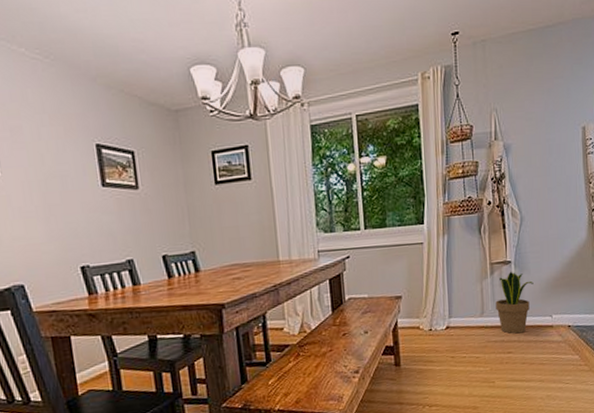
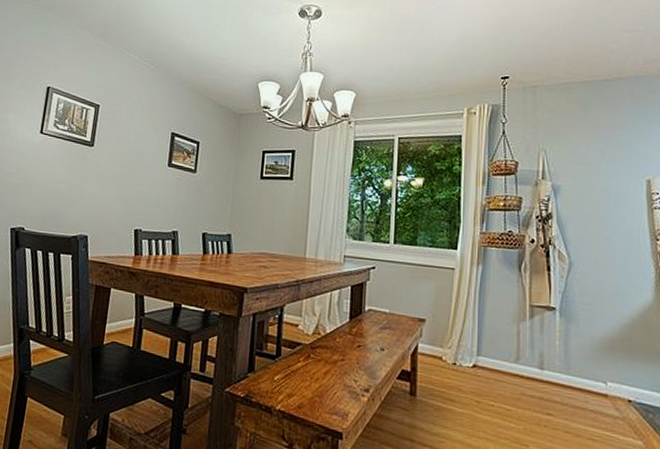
potted plant: present [495,271,534,334] -> none [534,319,583,395]

